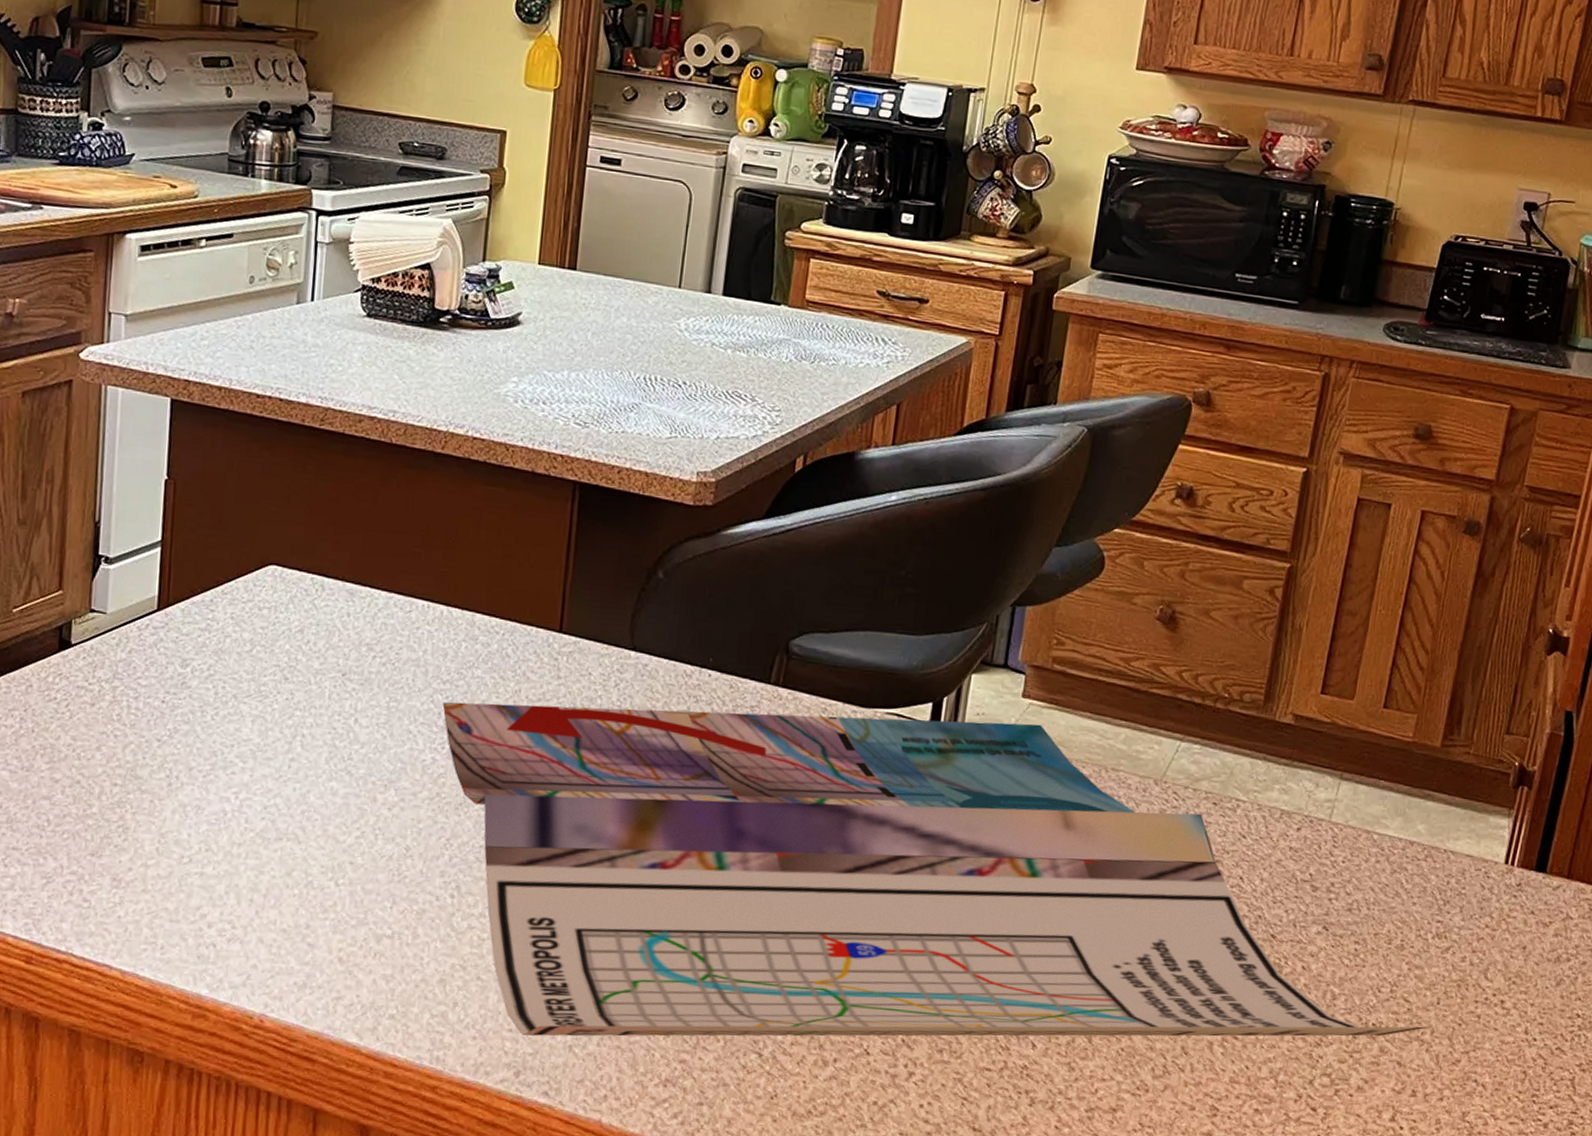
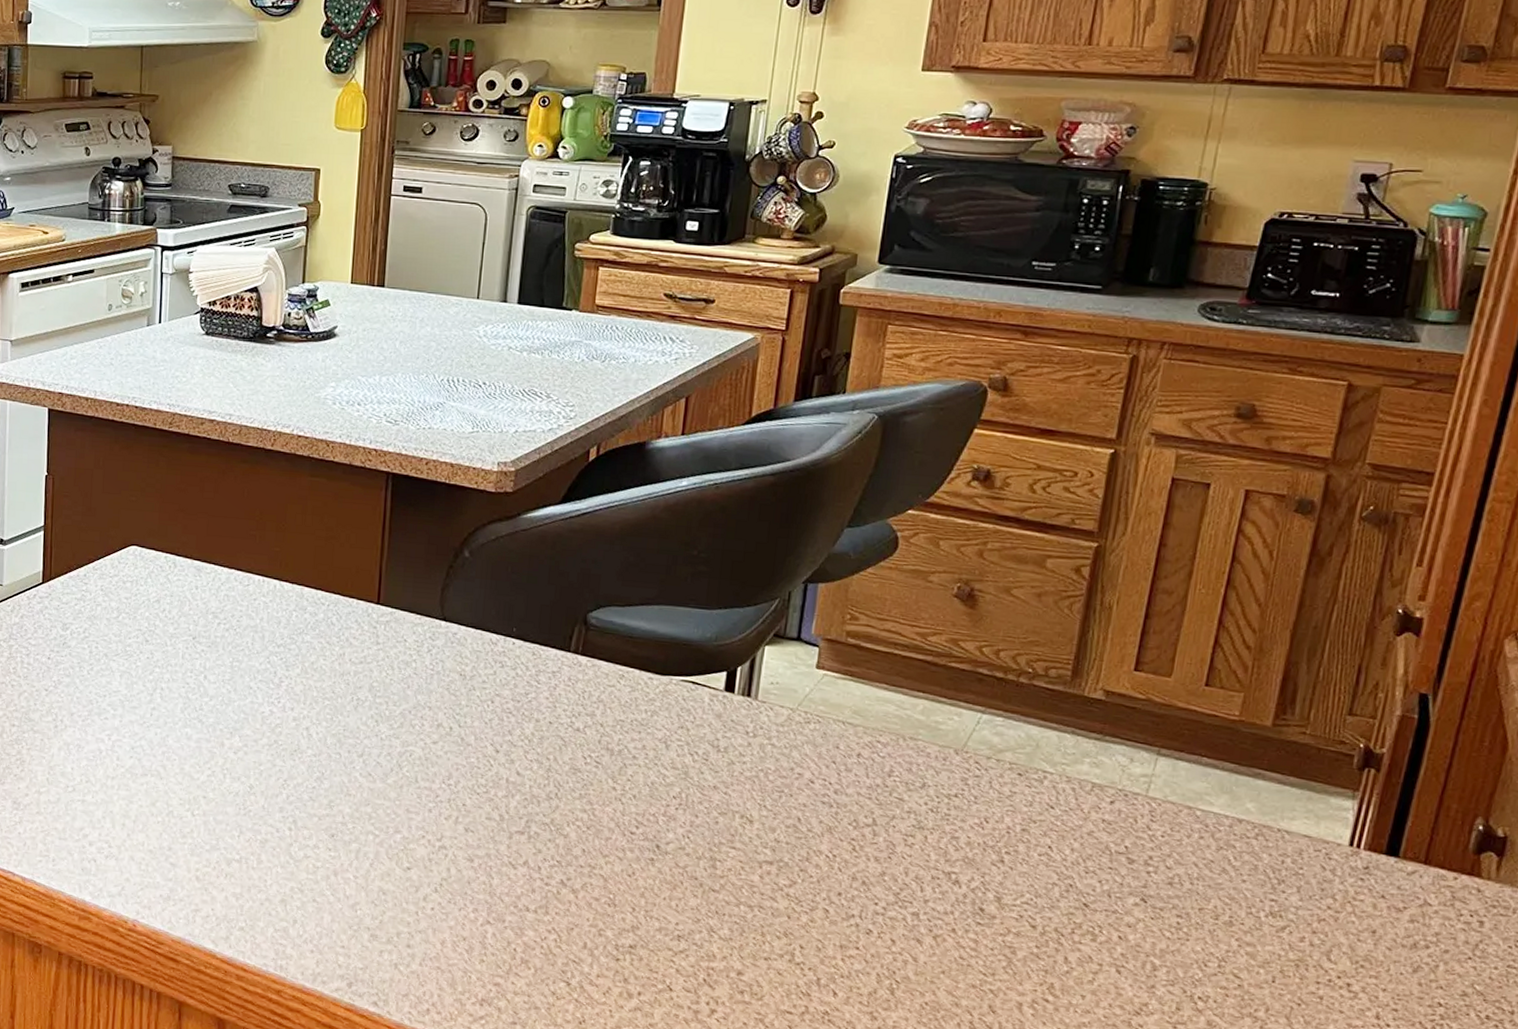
folded map: present [442,702,1431,1037] -> none [277,663,1266,1010]

